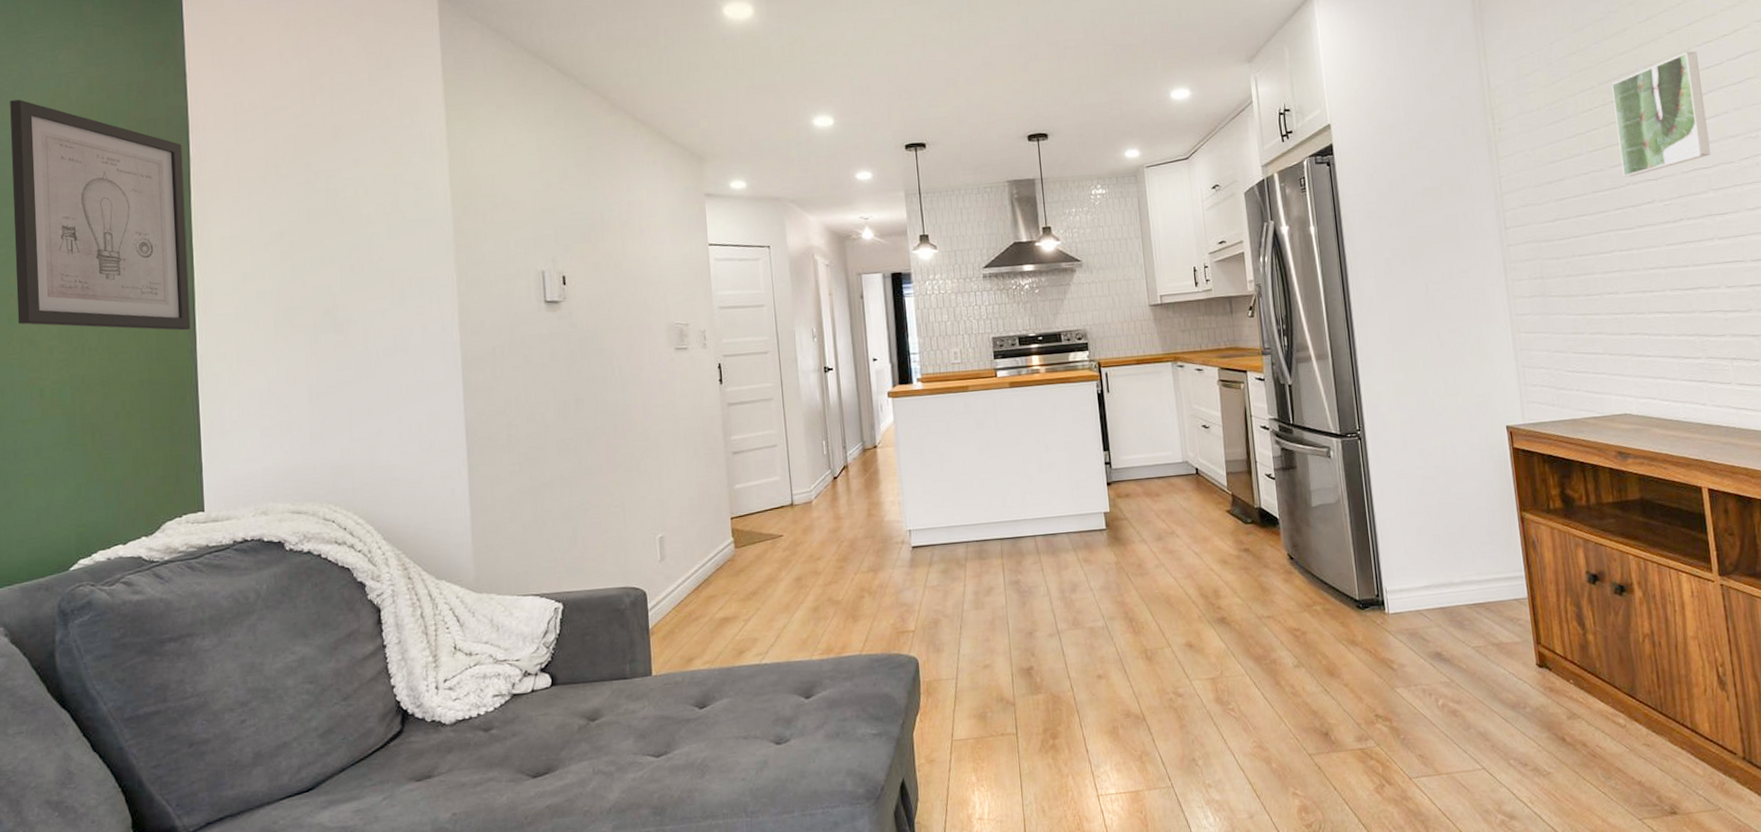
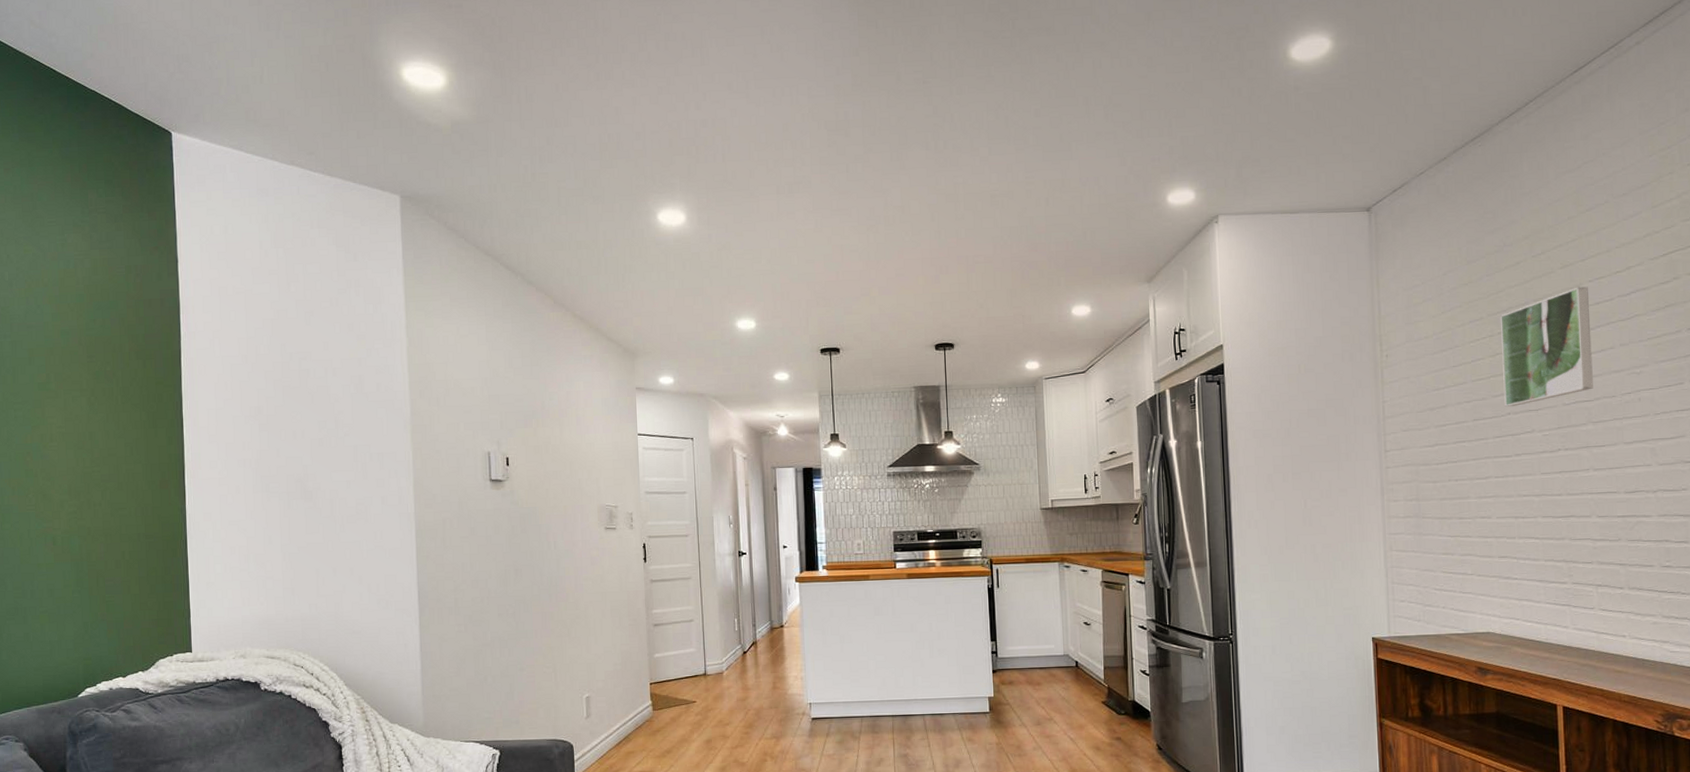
wall art: present [10,99,191,331] -> none [26,278,181,492]

